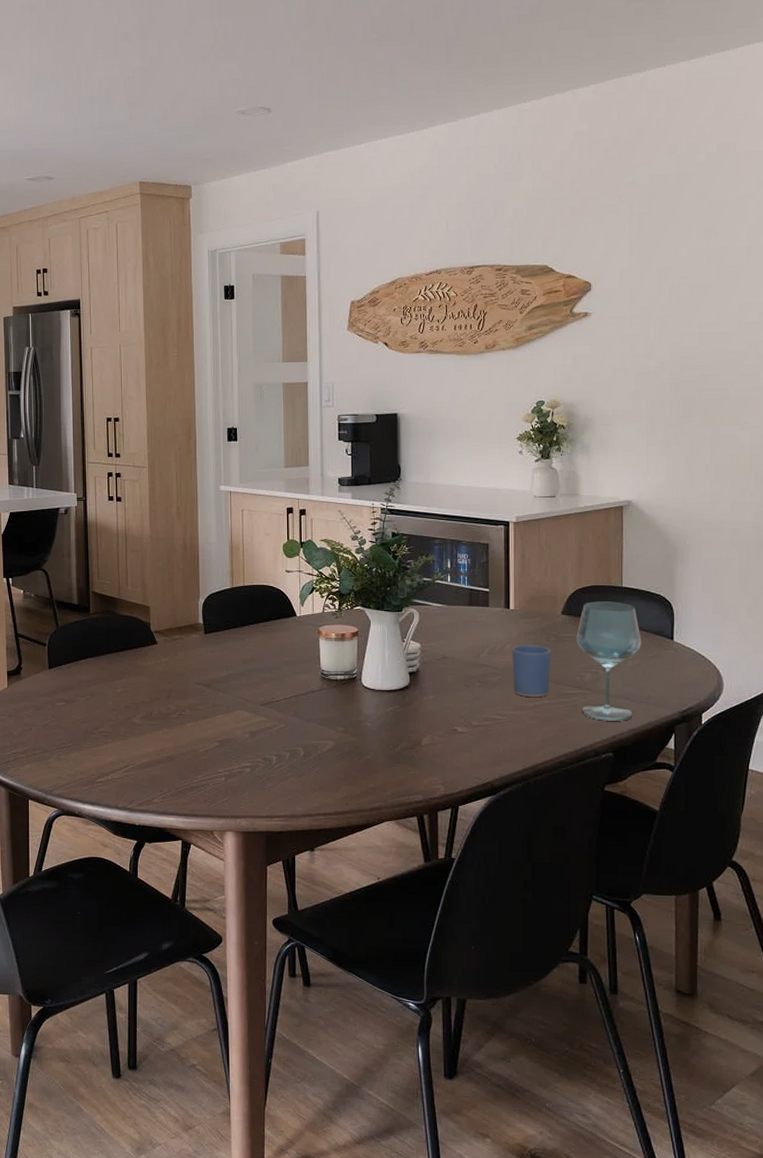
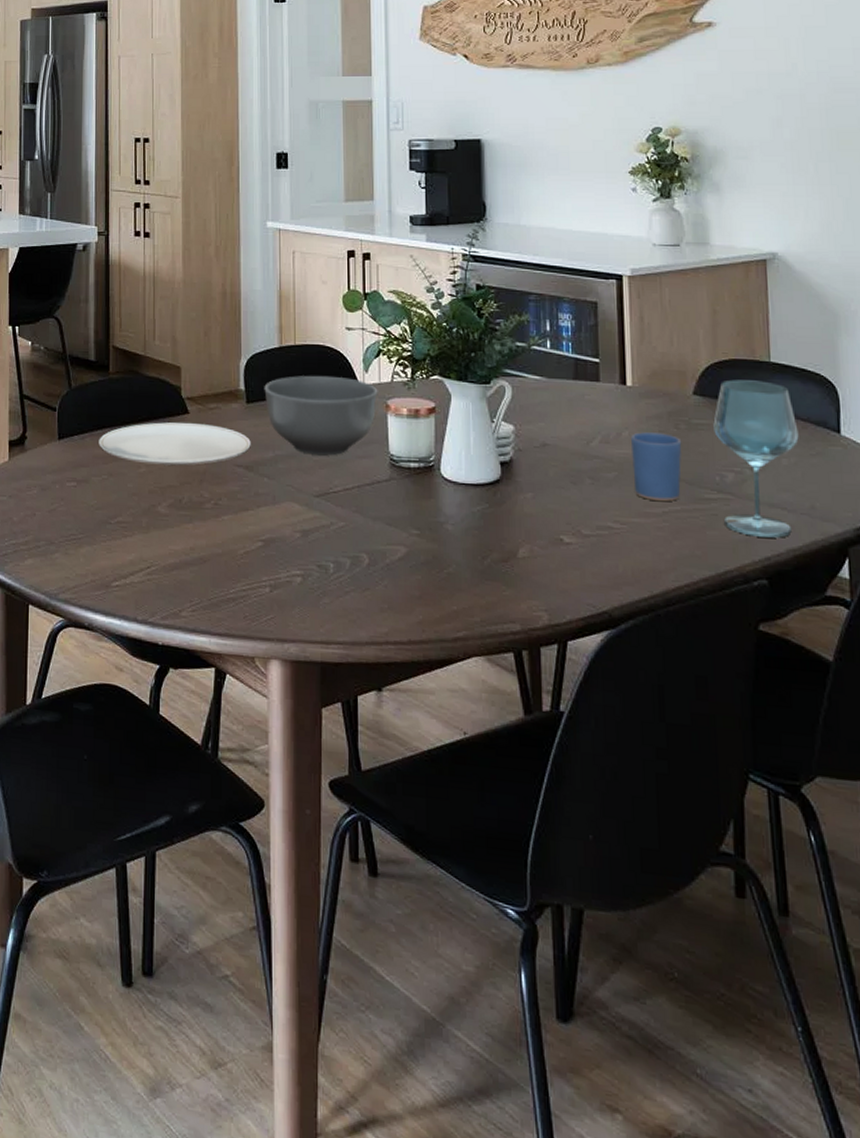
plate: none [83,651,208,686] -> present [99,422,251,466]
bowl: none [219,609,312,673] -> present [264,375,378,456]

